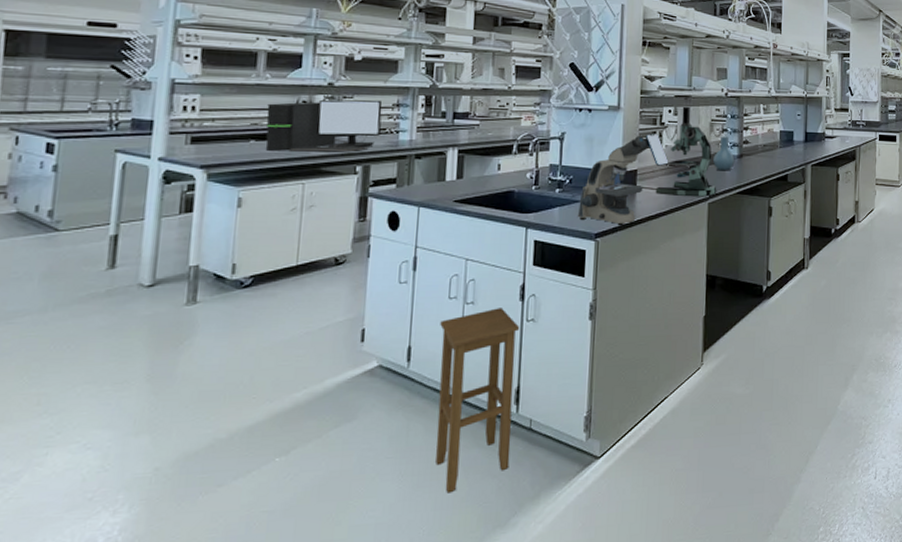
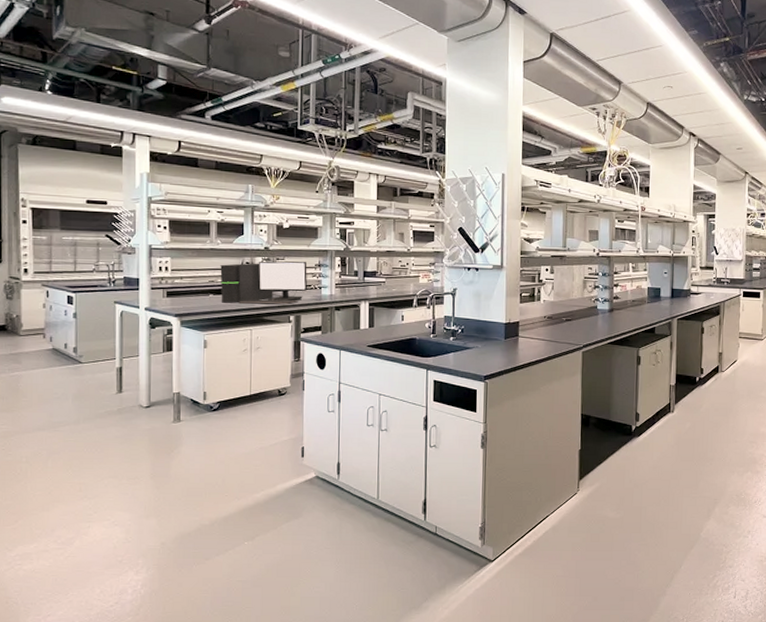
stool: present [436,308,520,494] -> none [361,435,425,579]
microscope: present [577,134,669,226] -> none [468,290,547,370]
microscope: present [655,106,717,197] -> none [535,265,590,346]
flask: present [713,136,735,171] -> none [586,292,606,324]

